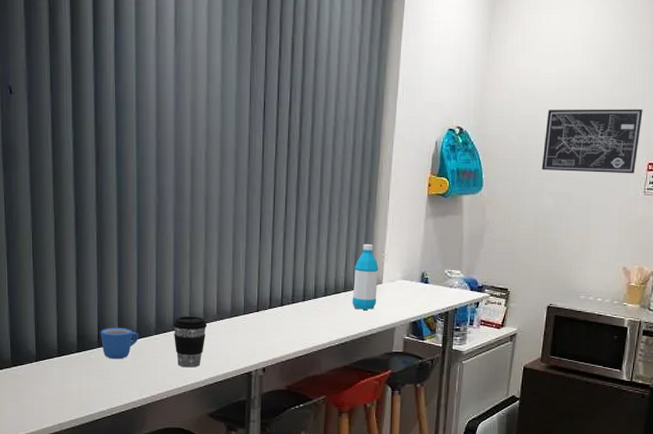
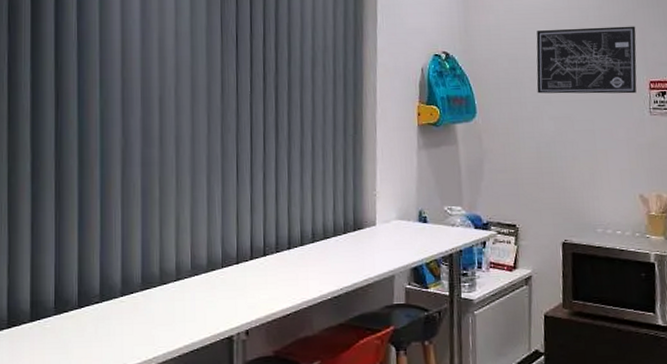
mug: present [100,327,139,359] -> none [57,289,102,329]
coffee cup: present [173,316,208,368] -> none [141,272,181,335]
water bottle: present [352,243,379,311] -> none [343,181,372,257]

